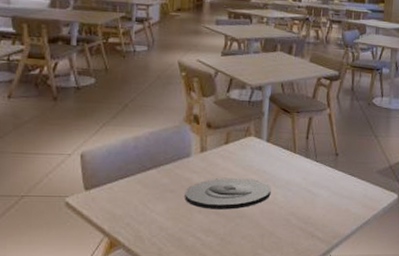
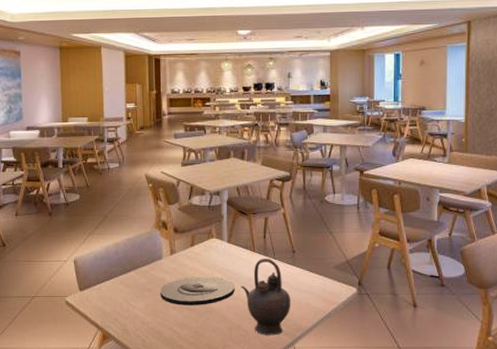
teapot: none [277,160,331,243] -> present [241,258,291,335]

